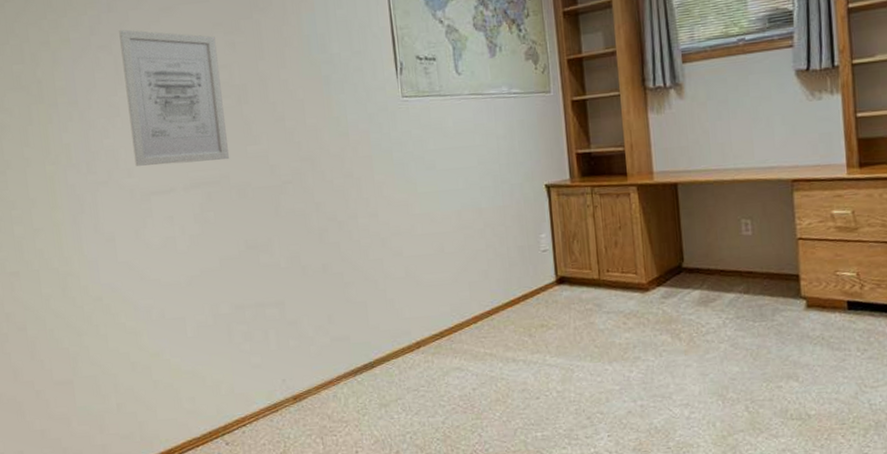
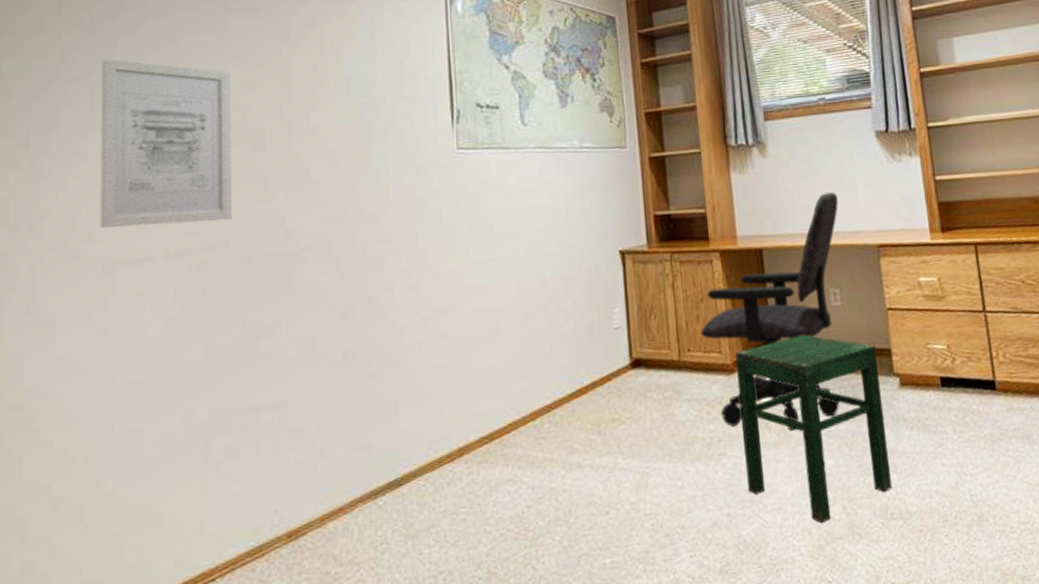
office chair: none [618,130,754,341] -> present [700,192,840,431]
stool: none [650,259,793,419] -> present [735,334,892,524]

